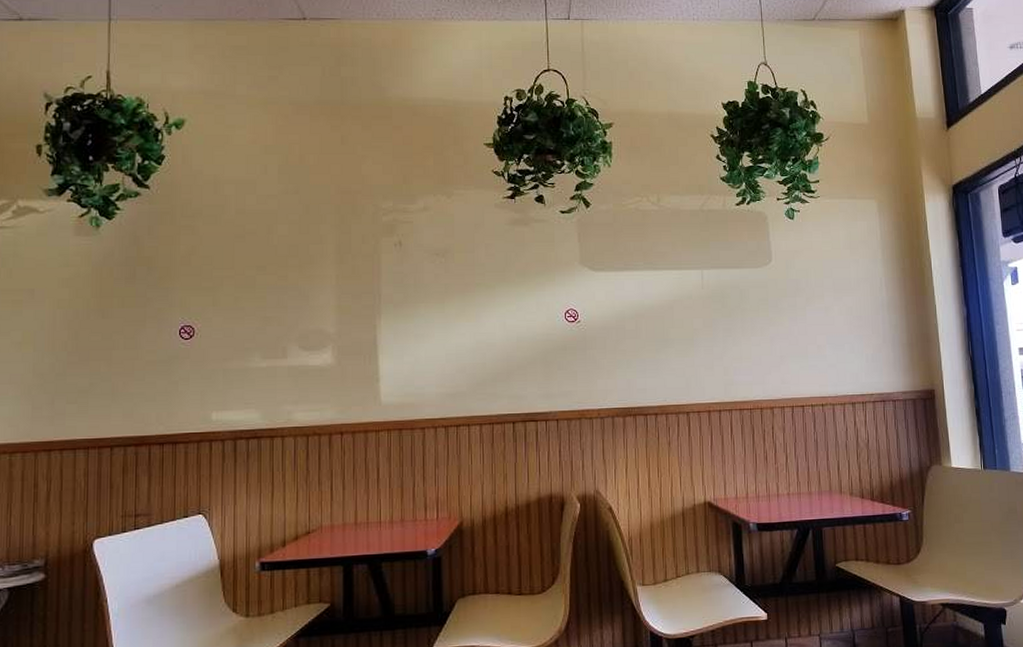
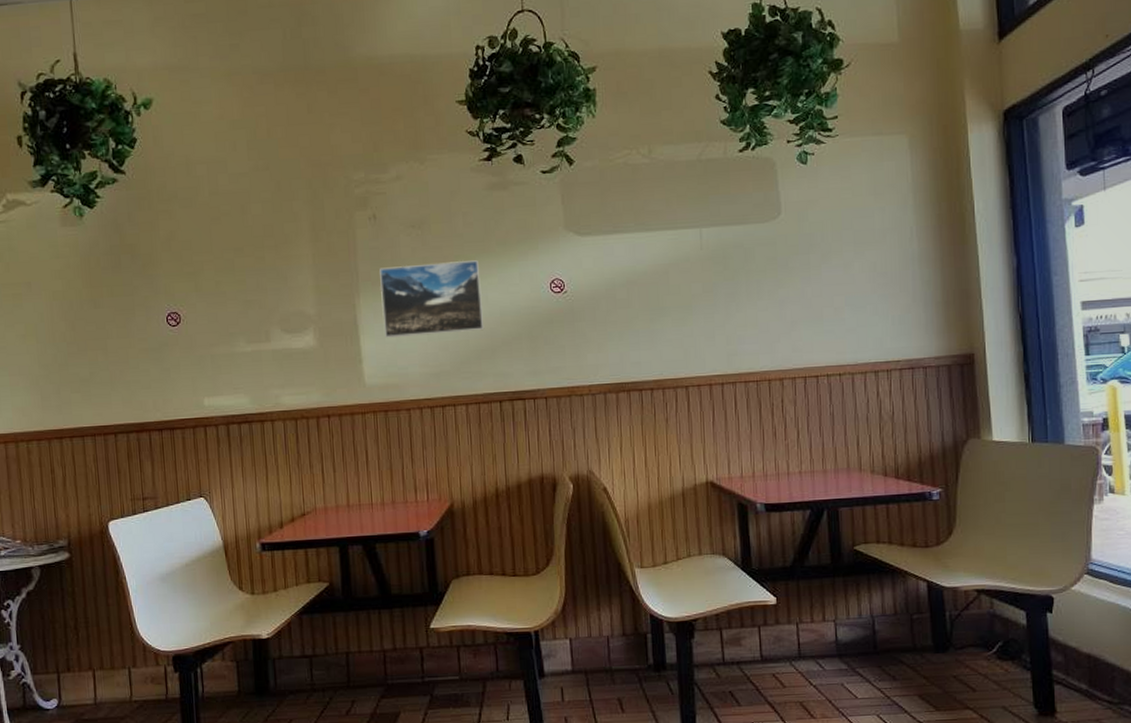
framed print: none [402,289,501,358] -> present [379,260,485,338]

